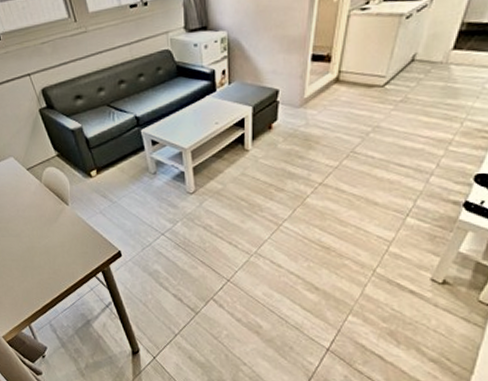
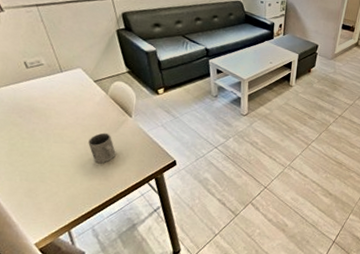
mug: none [32,224,59,257] -> present [88,132,116,164]

